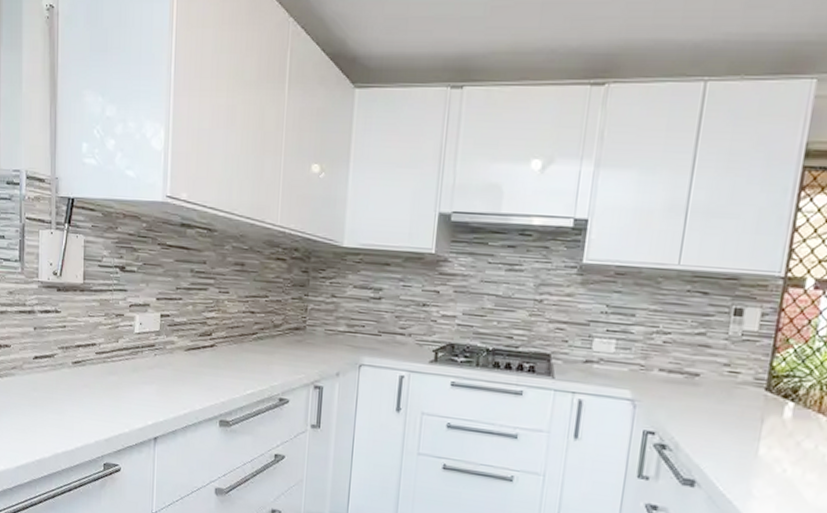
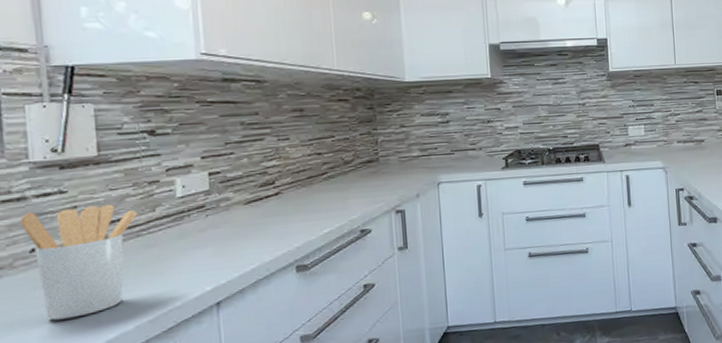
utensil holder: none [30,324,106,422] -> present [20,204,138,321]

